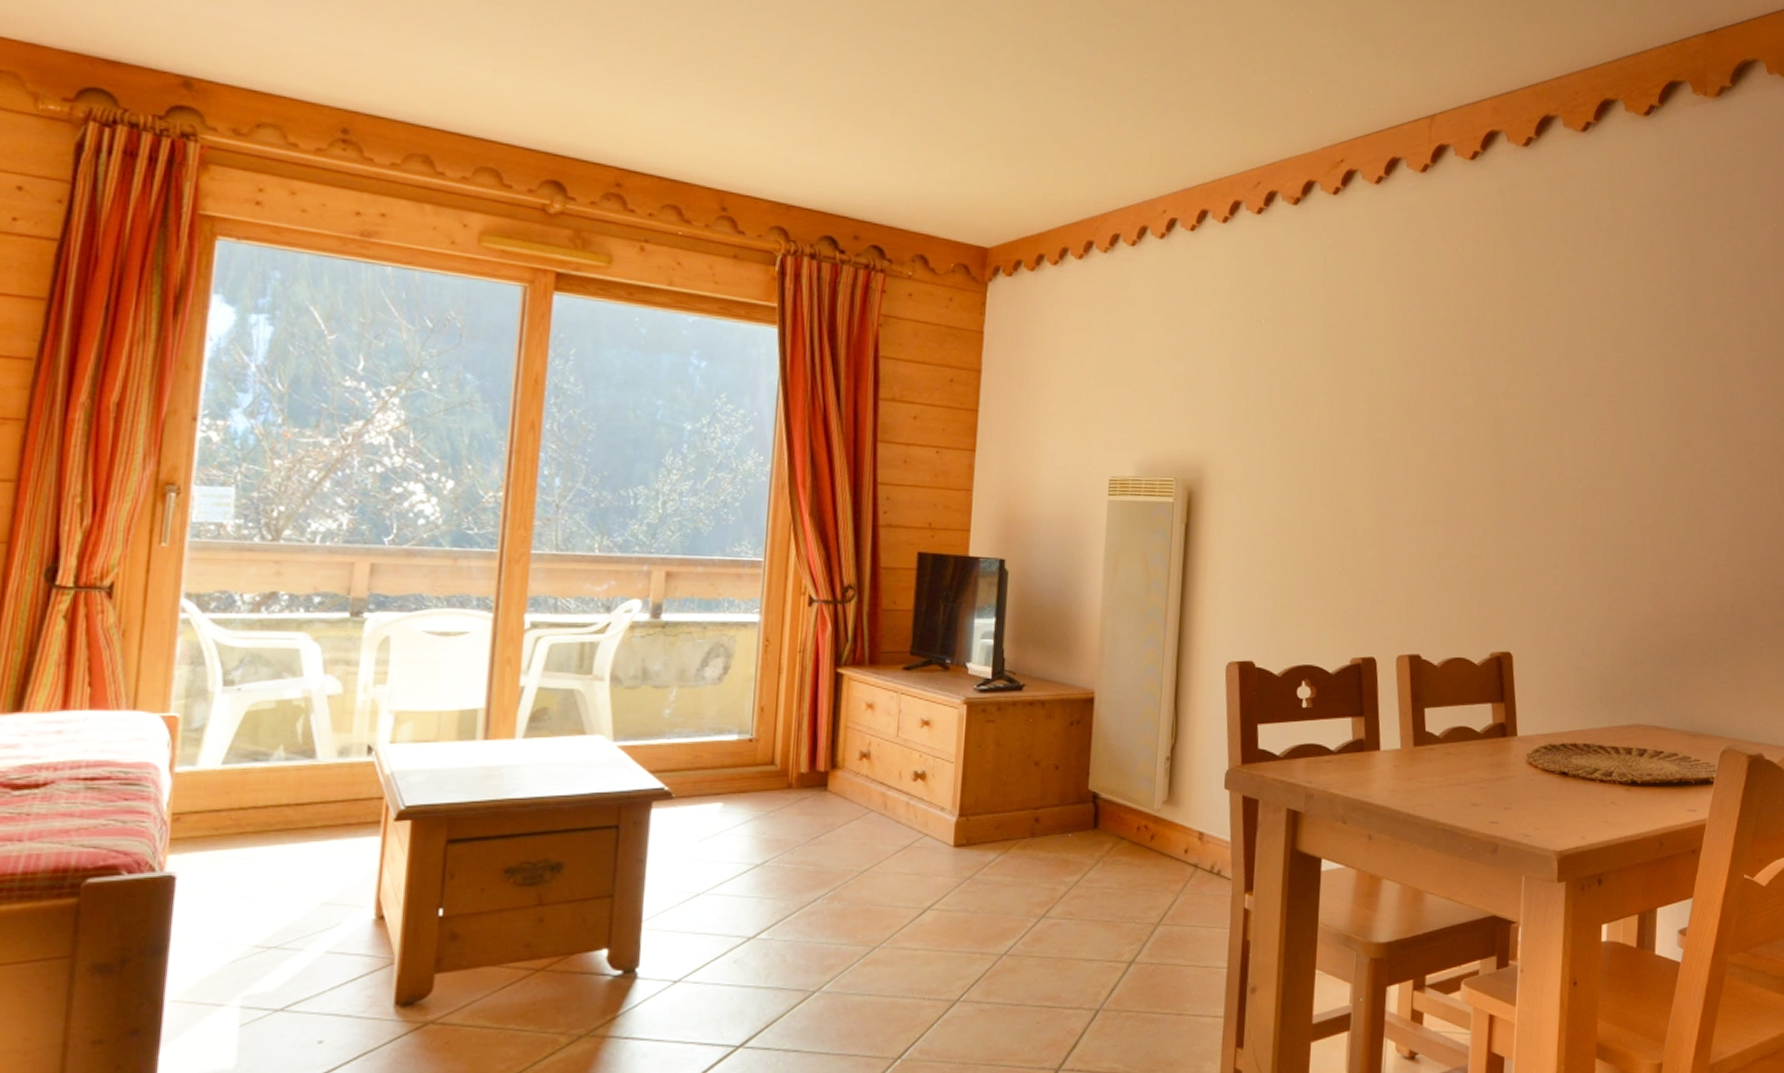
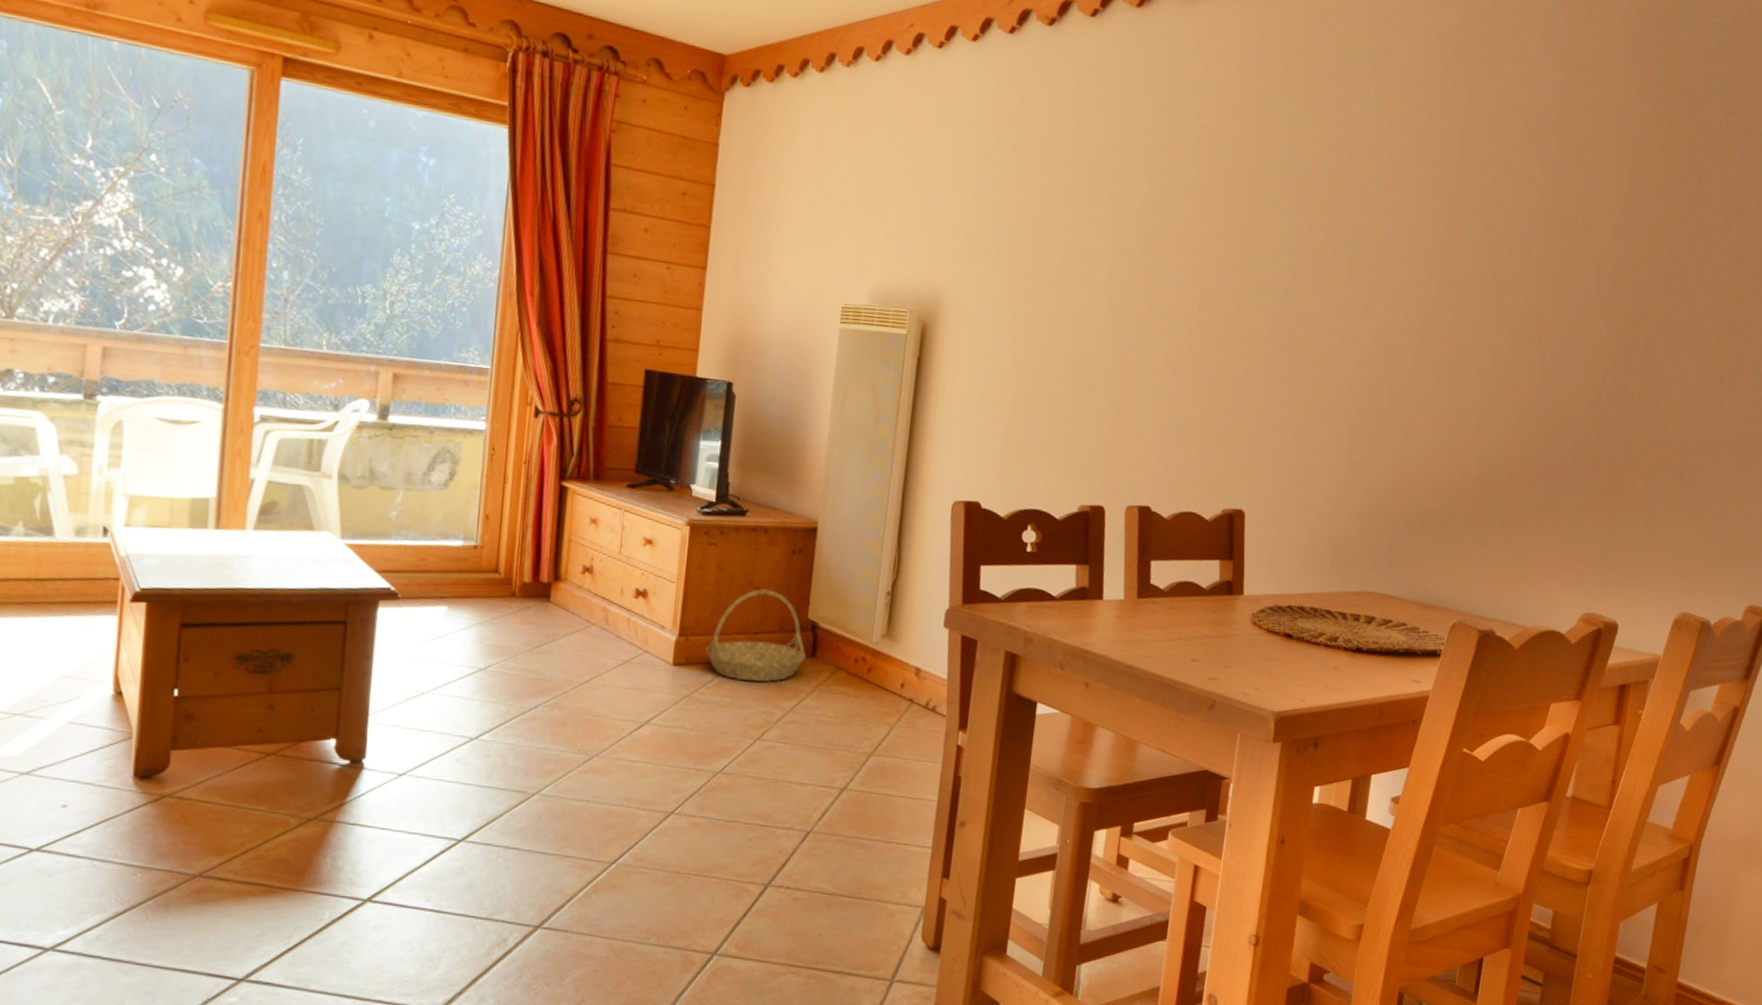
basket: none [987,763,1088,858] -> present [706,589,806,682]

